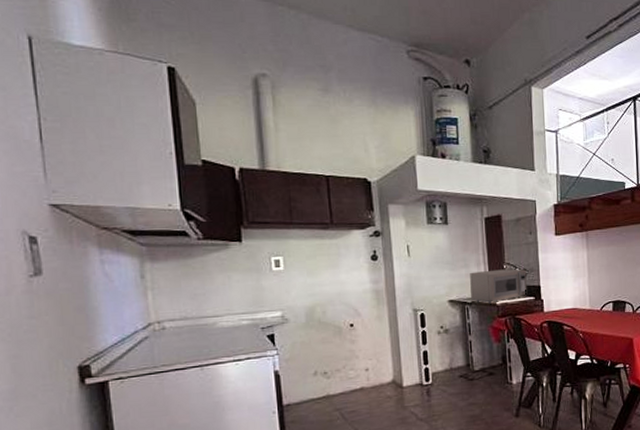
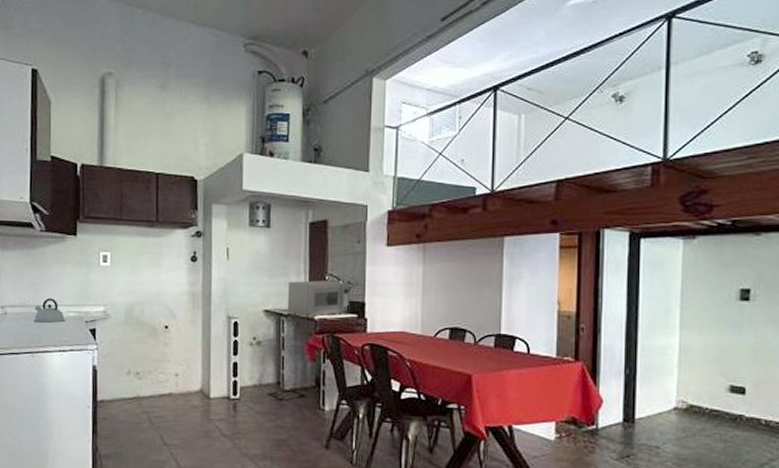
kettle: none [198,308,237,335] -> present [33,298,65,324]

